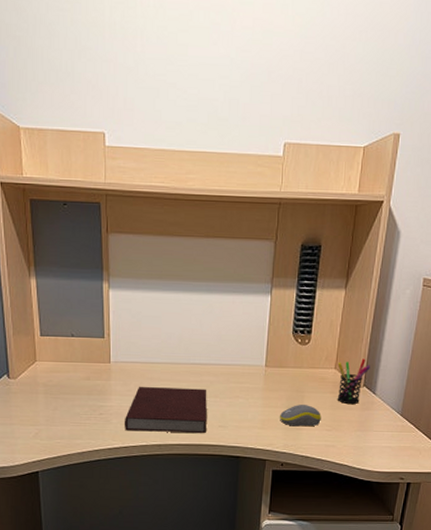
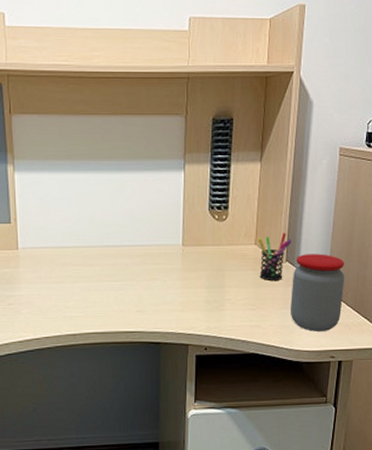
notebook: present [124,386,207,434] -> none [35,272,123,321]
computer mouse: present [280,405,321,427] -> none [201,284,244,307]
jar: none [364,380,421,454] -> present [291,254,345,331]

